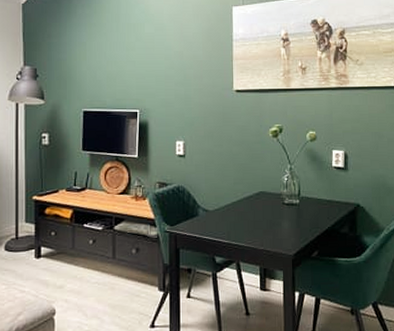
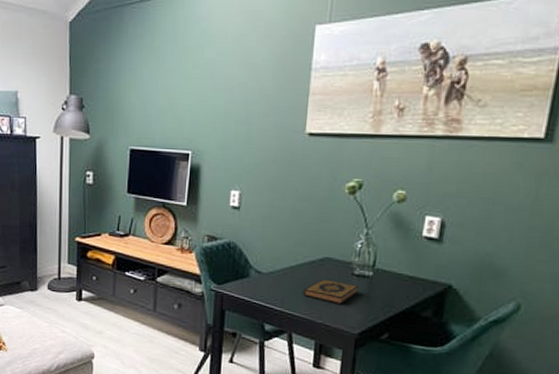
hardback book: none [245,210,290,232] -> present [303,279,359,305]

